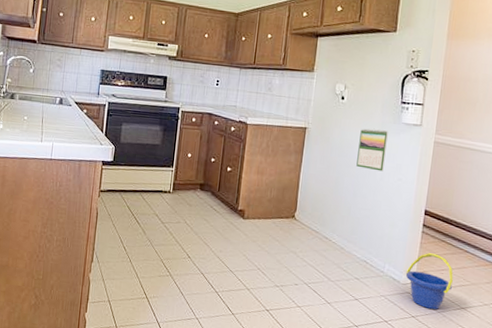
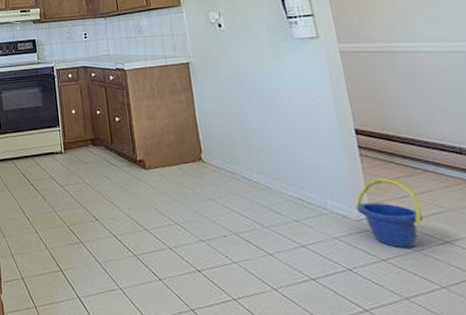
calendar: present [356,128,388,172] -> none [249,50,289,95]

